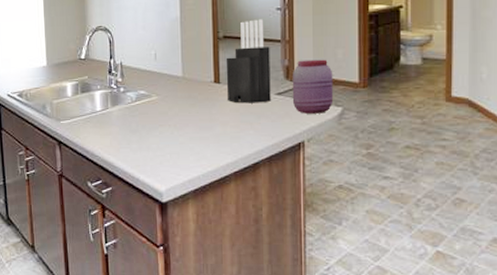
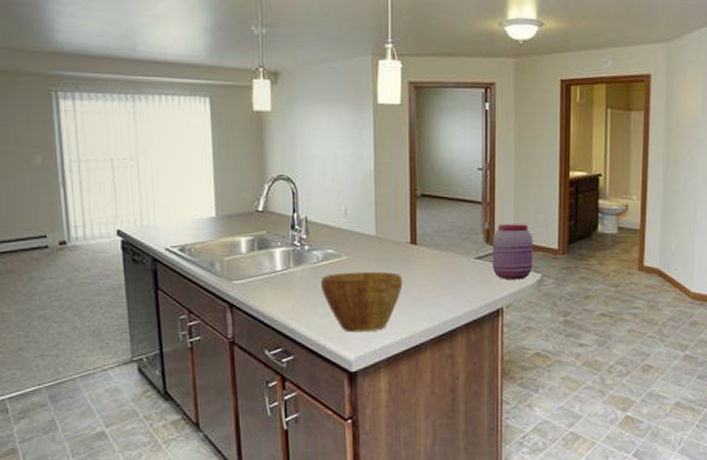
bowl: none [135,110,208,166] -> present [321,272,403,333]
knife block: present [226,19,271,104] -> none [423,178,470,267]

